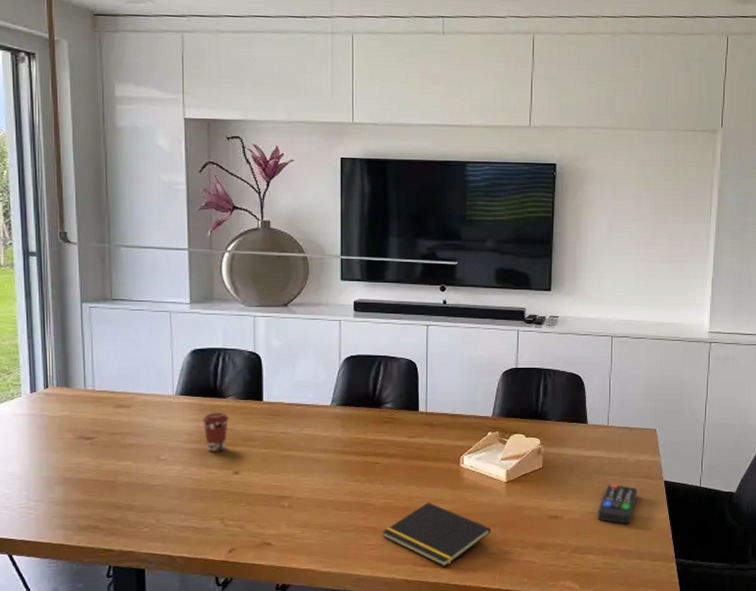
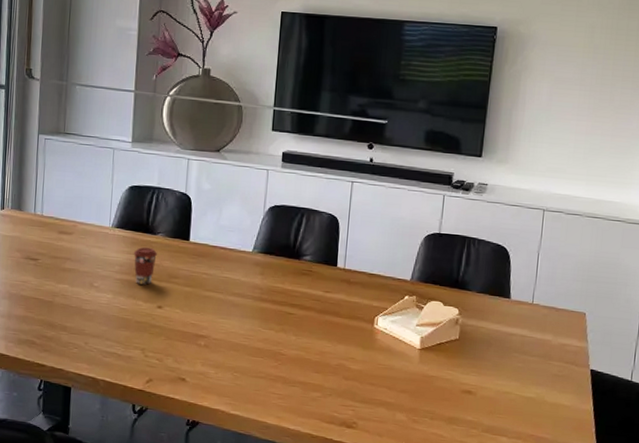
notepad: present [382,502,491,567] -> none [291,359,400,428]
remote control: present [598,485,637,524] -> none [514,366,560,410]

